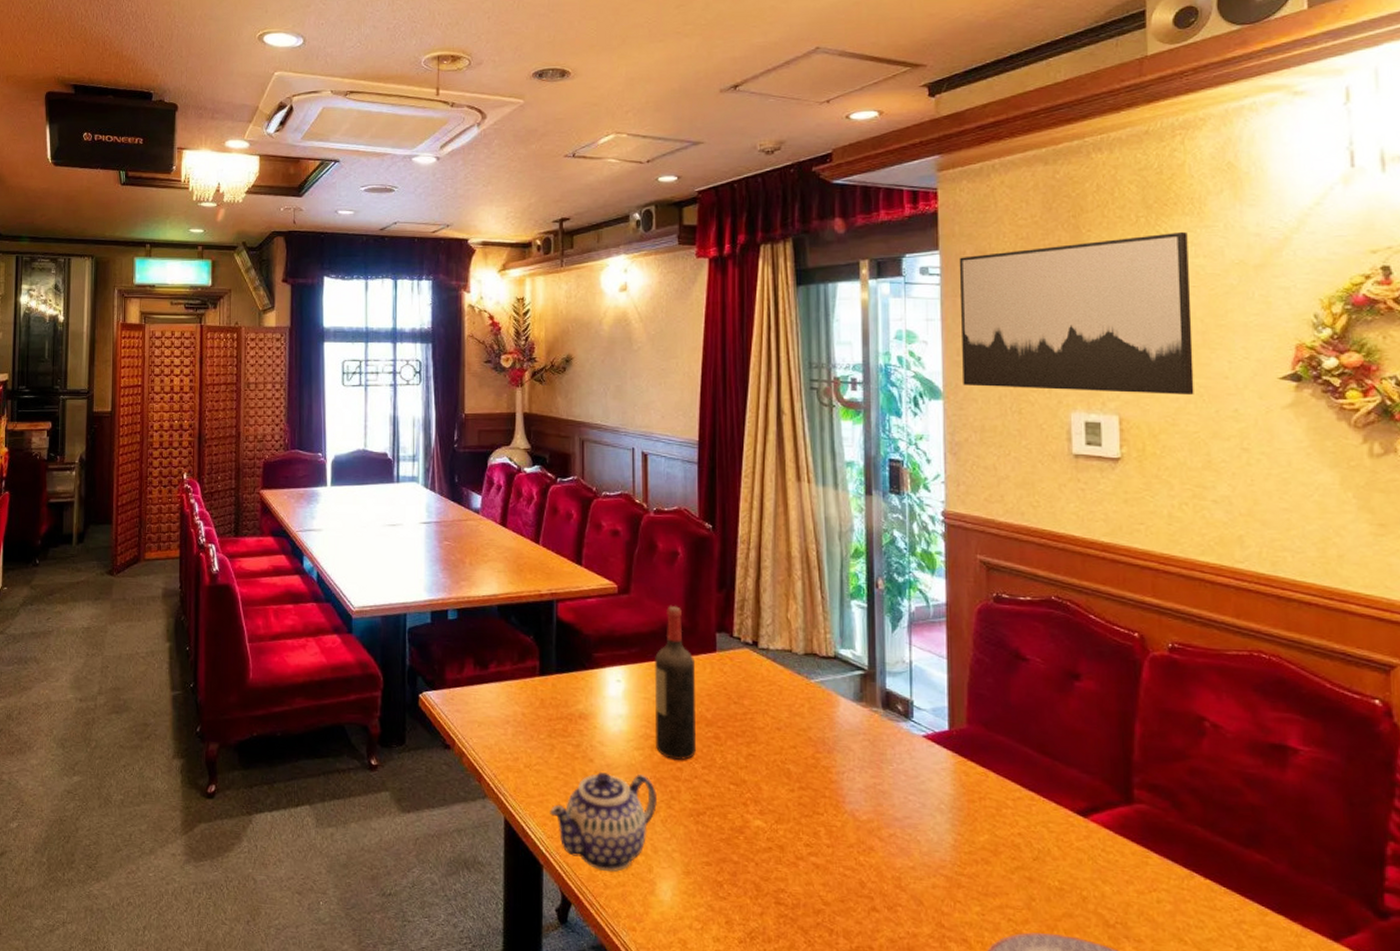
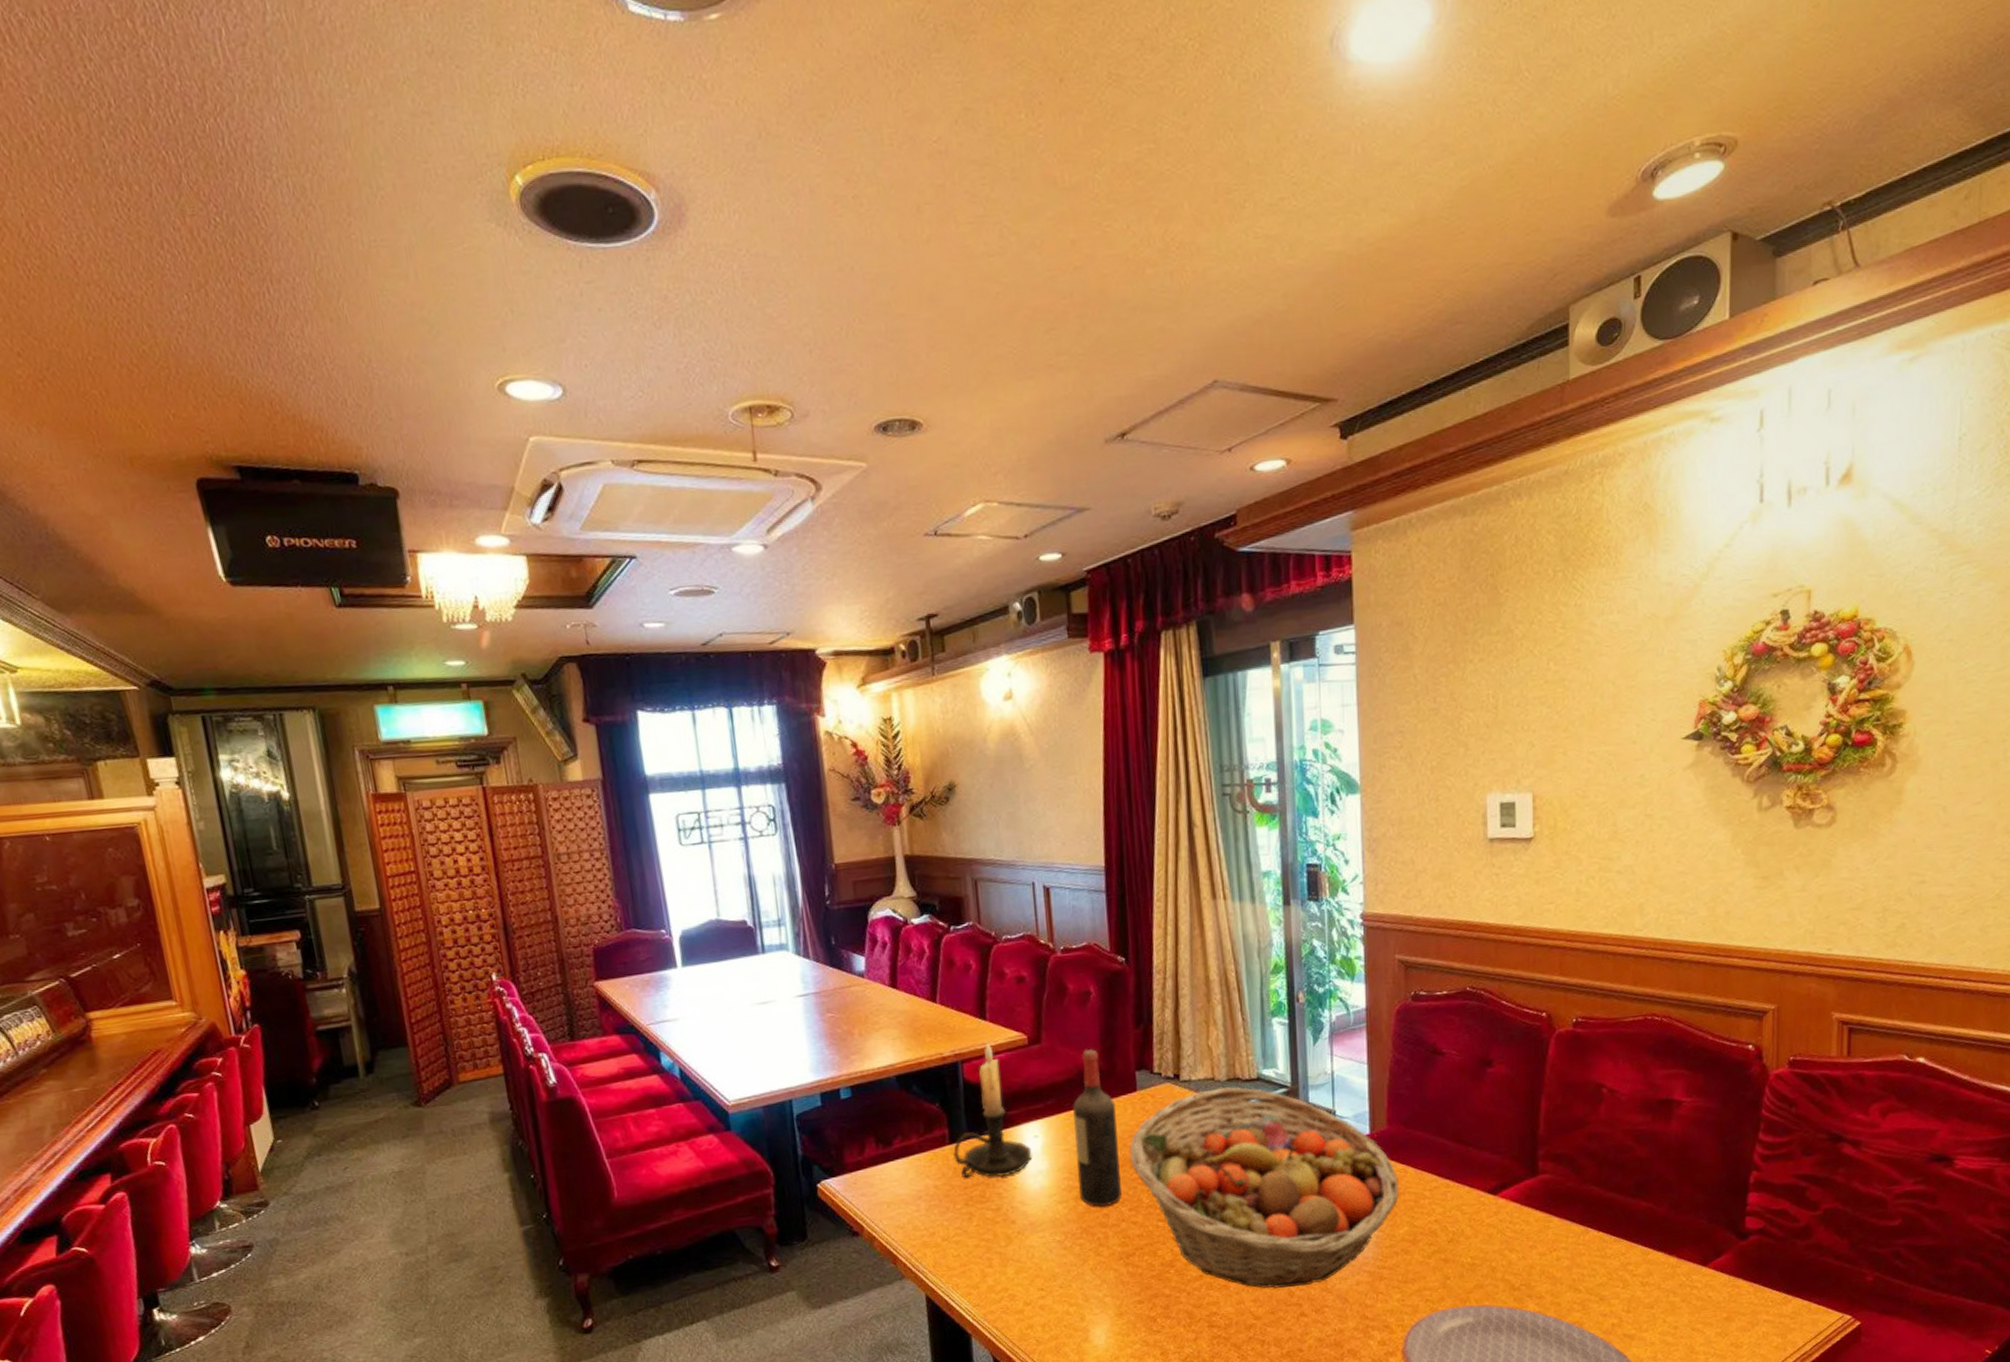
candle holder: none [542,586,614,715] -> present [953,1042,1032,1179]
teapot: present [550,772,657,872] -> none [973,1227,1085,1328]
fruit basket: none [706,660,980,879] -> present [1129,1087,1400,1288]
wall art: present [959,232,1194,395] -> none [1374,586,1604,776]

